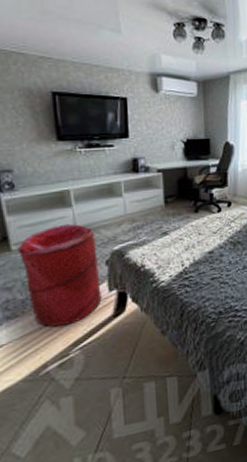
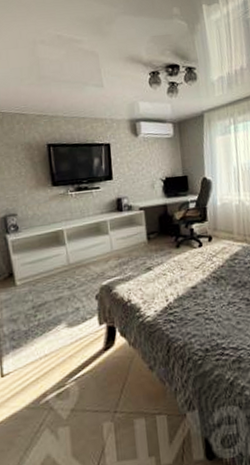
laundry hamper: present [18,223,102,328] -> none [21,260,93,358]

